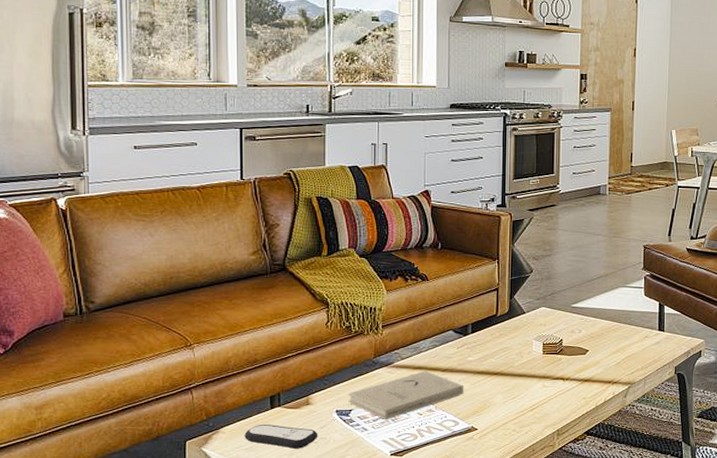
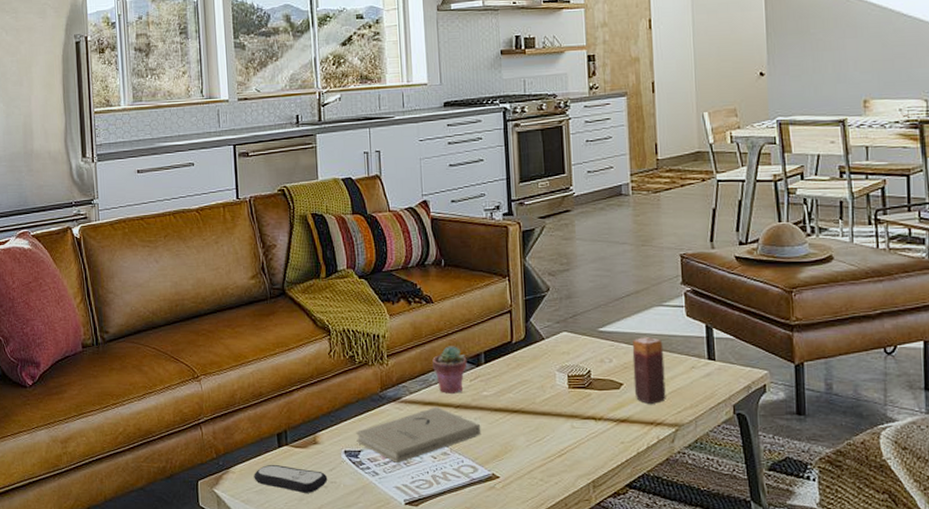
potted succulent: none [424,318,456,359] -> present [432,346,467,394]
candle: none [597,312,624,367] -> present [632,337,666,405]

